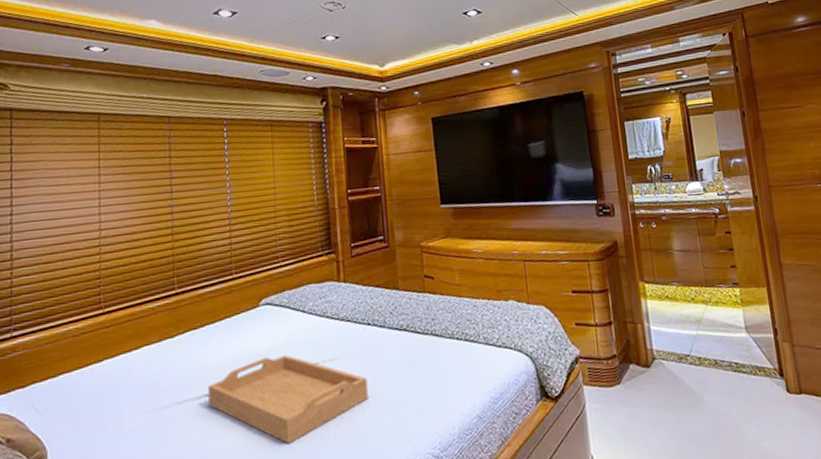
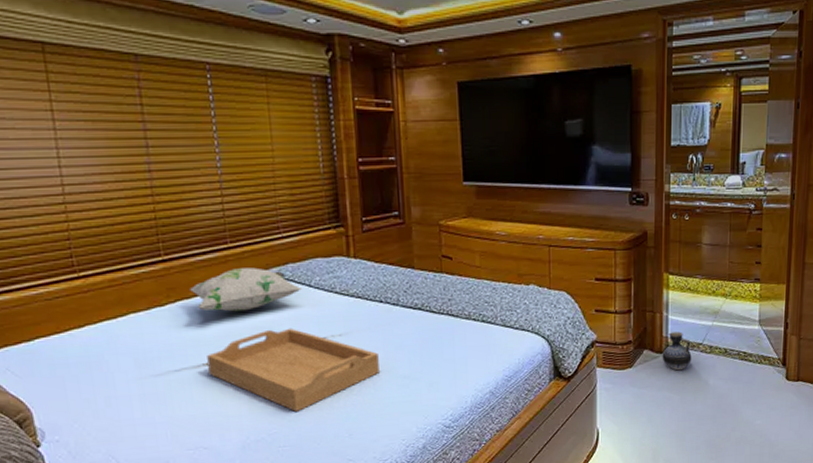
decorative pillow: none [198,296,298,341] -> present [190,267,303,312]
ceramic jug: none [649,343,681,386] -> present [662,331,692,371]

